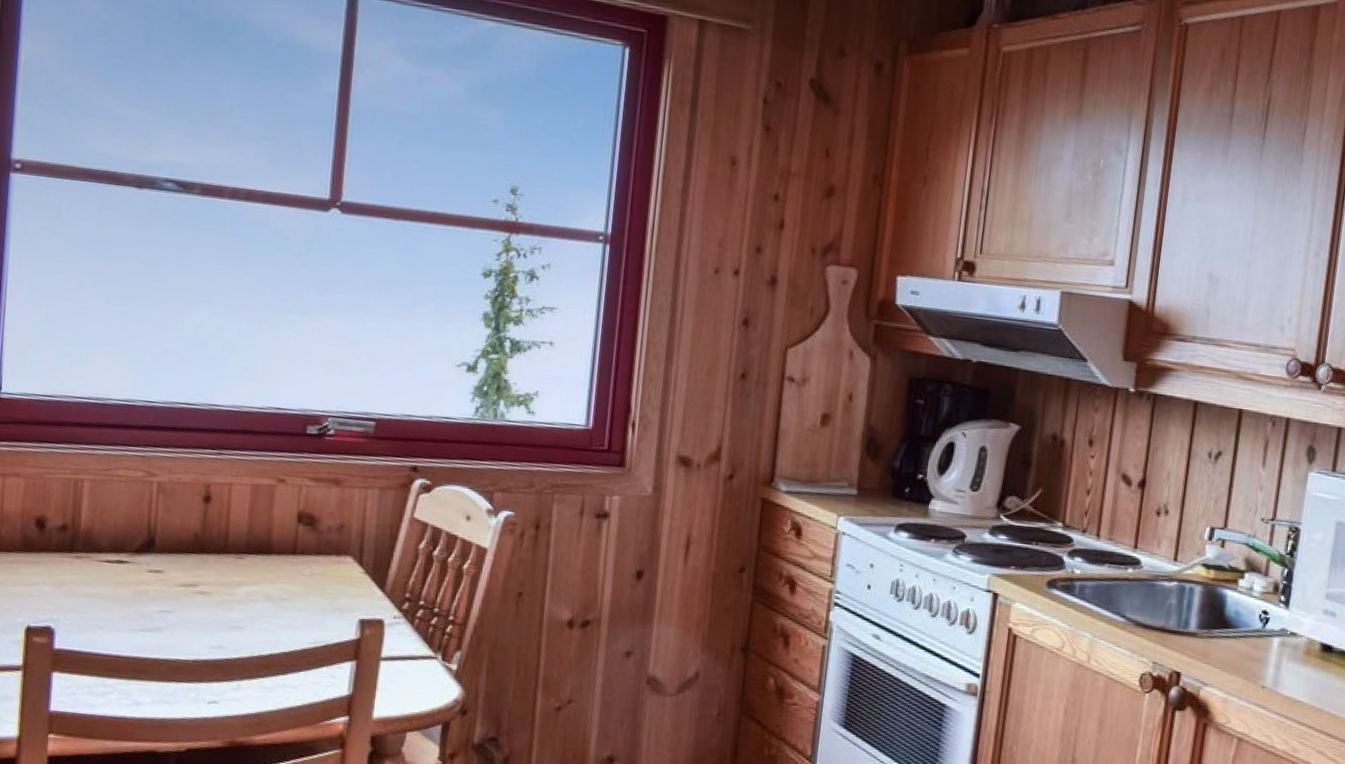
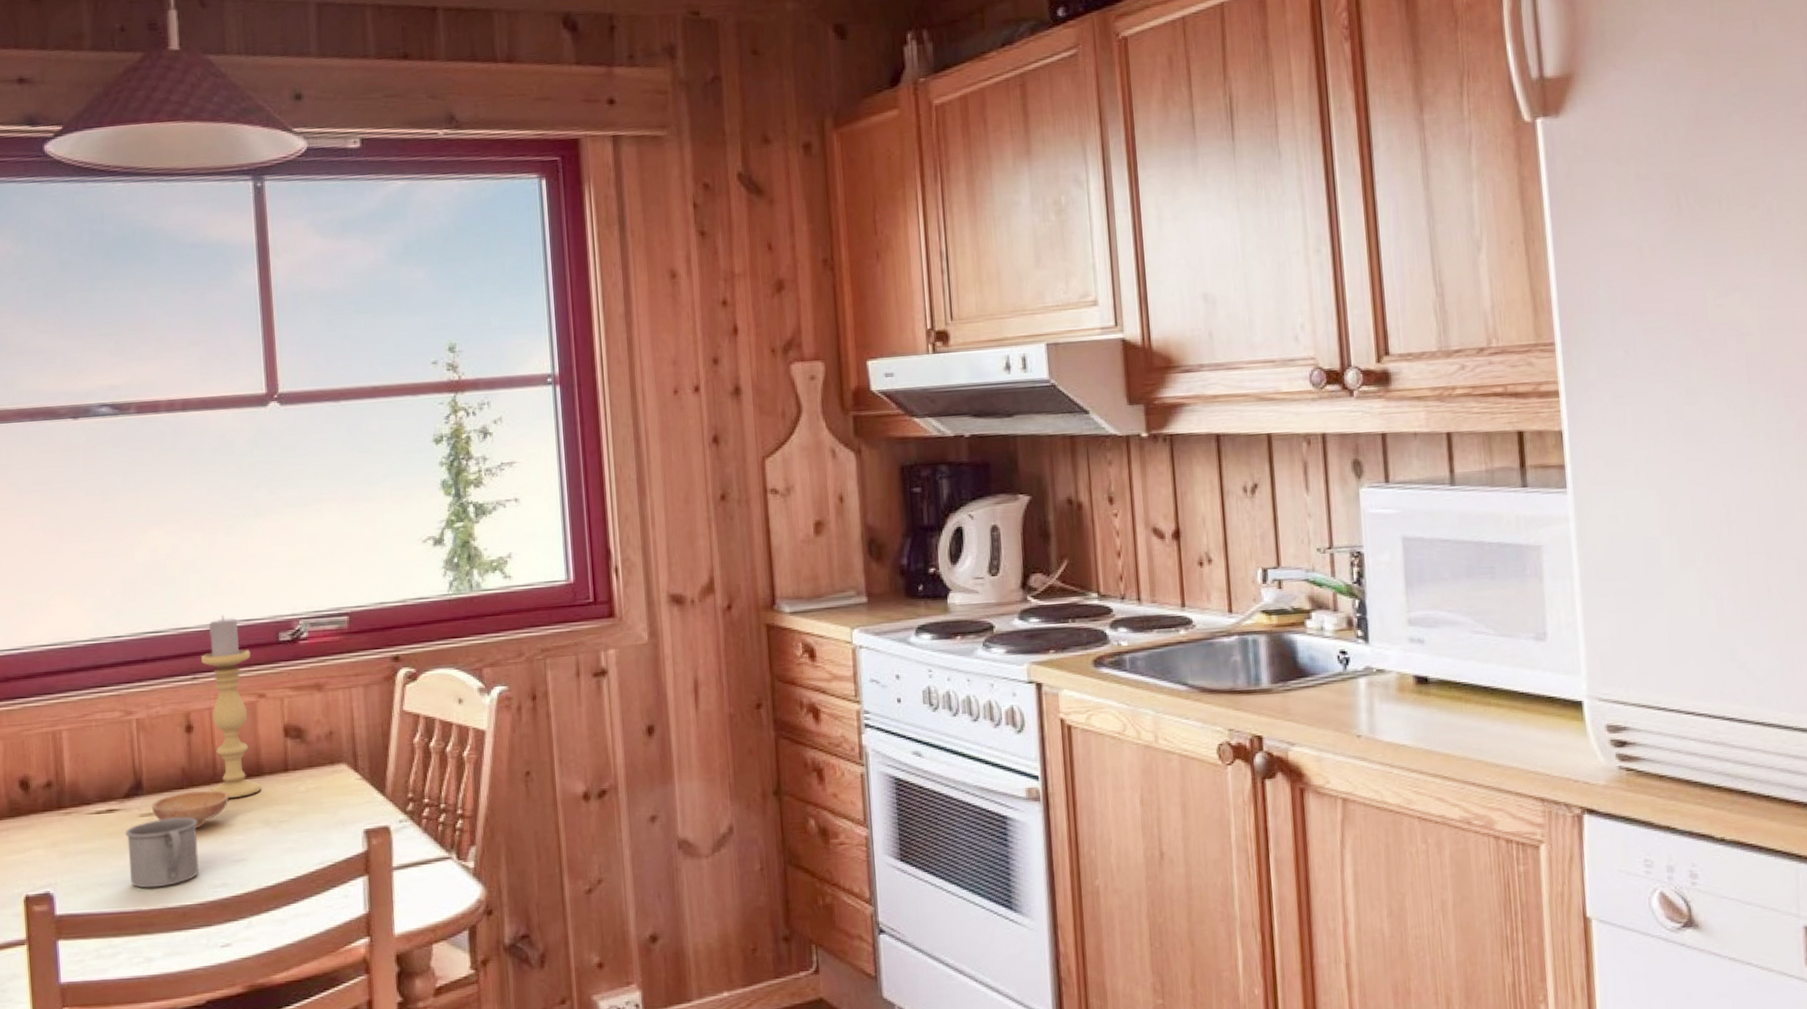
mug: none [131,577,203,640] -> present [125,817,199,888]
bowl: none [160,556,237,592] -> present [151,790,229,829]
candle holder: none [219,400,277,571] -> present [201,615,262,799]

